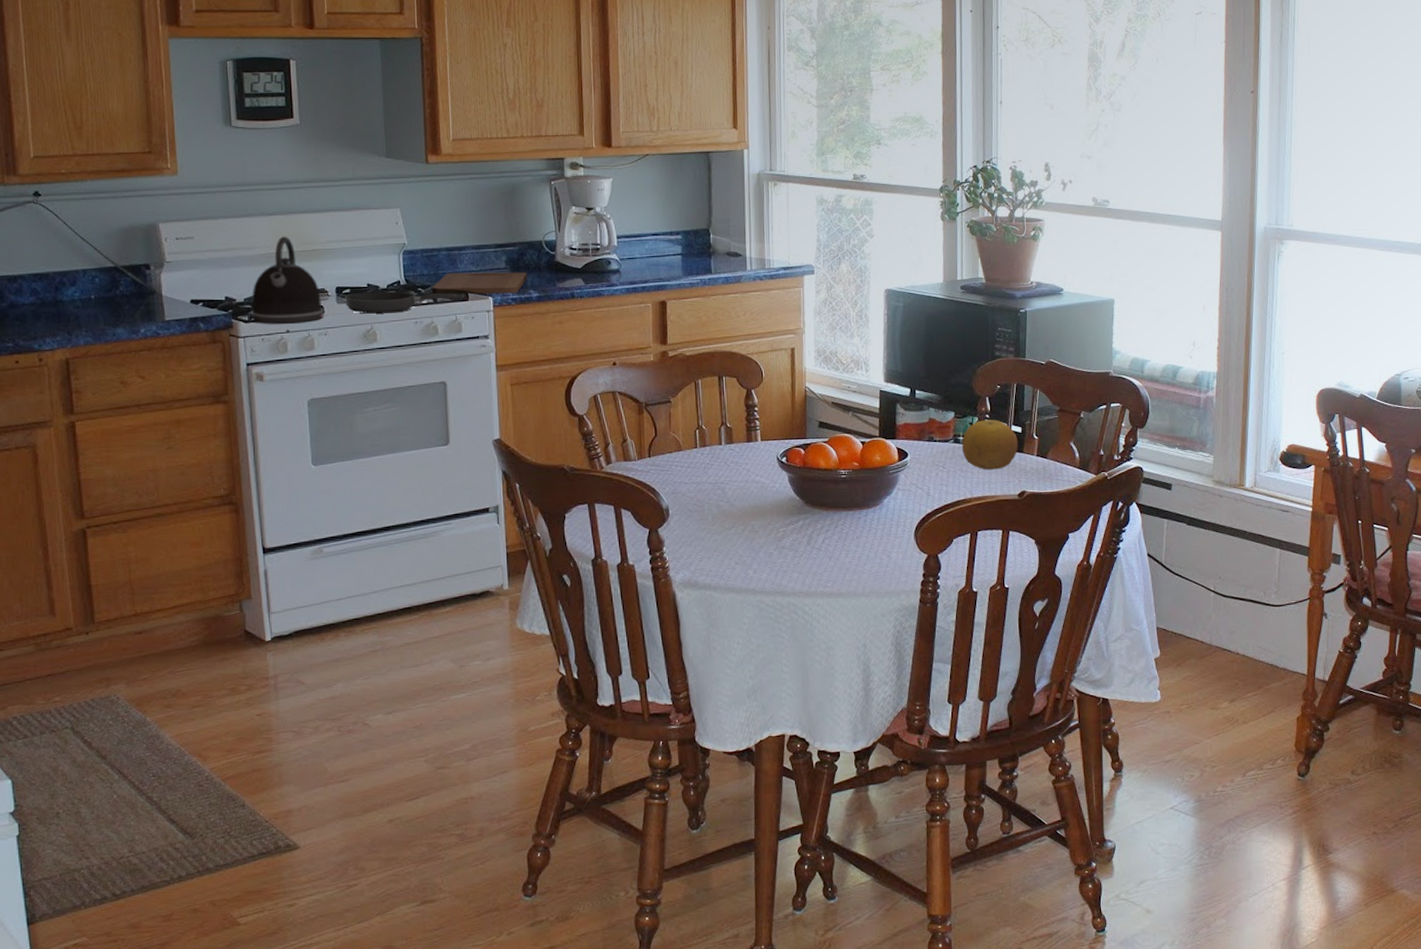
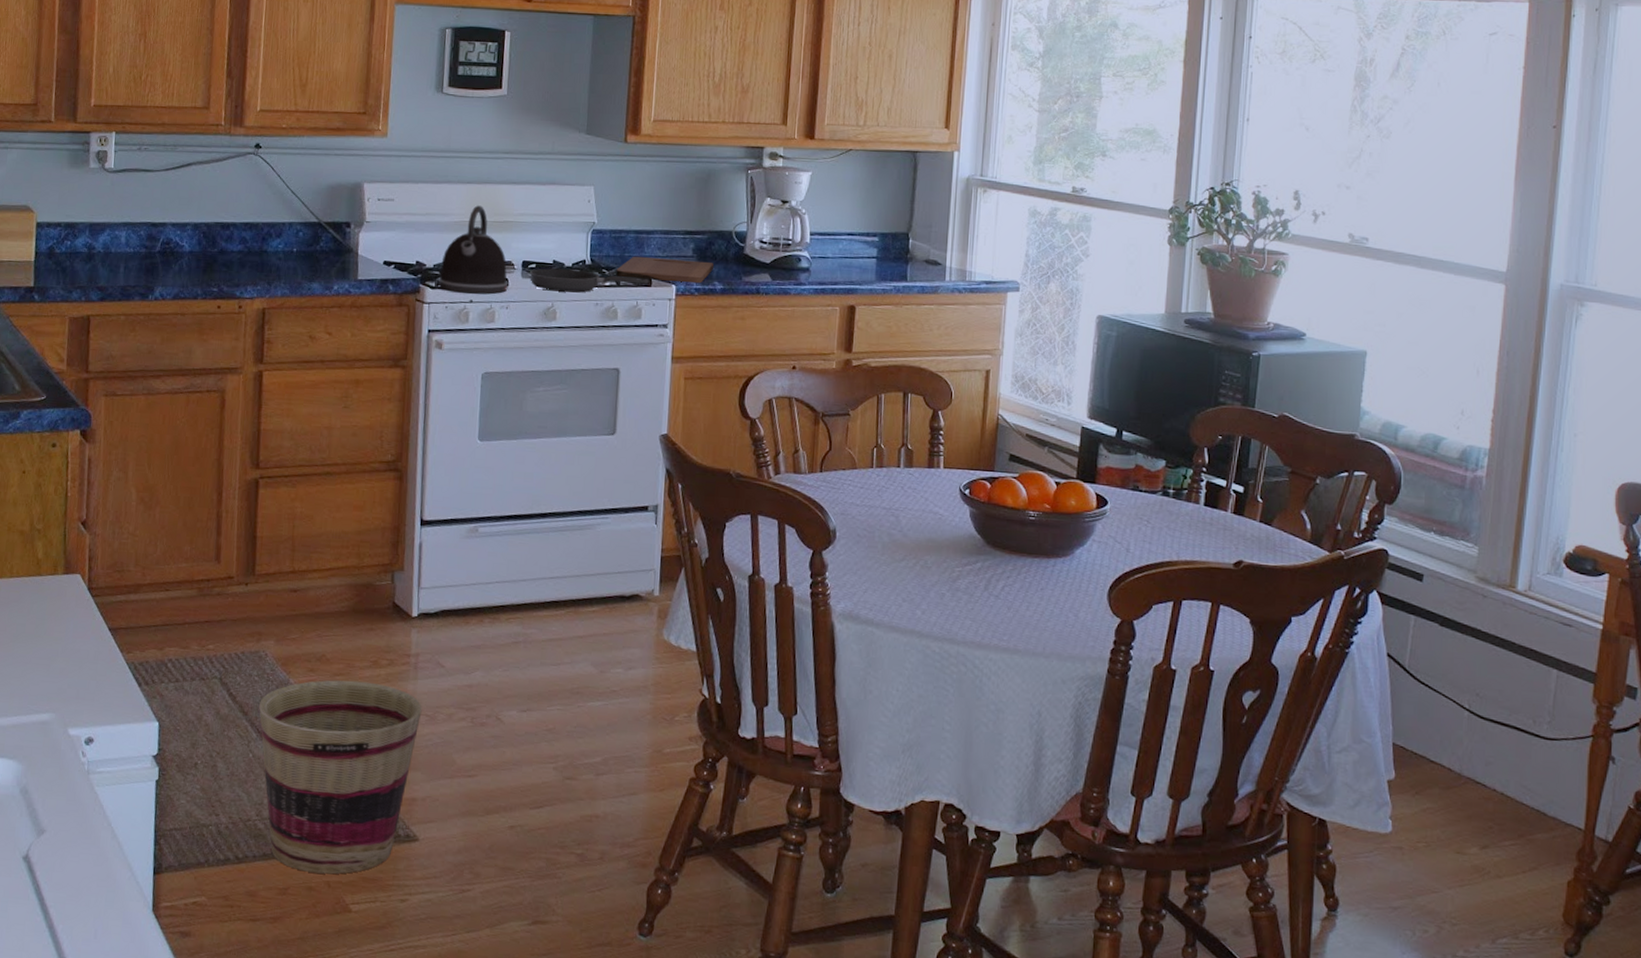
basket: none [117,709,288,896] -> present [259,680,422,875]
fruit: present [961,420,1018,470] -> none [1171,473,1238,532]

